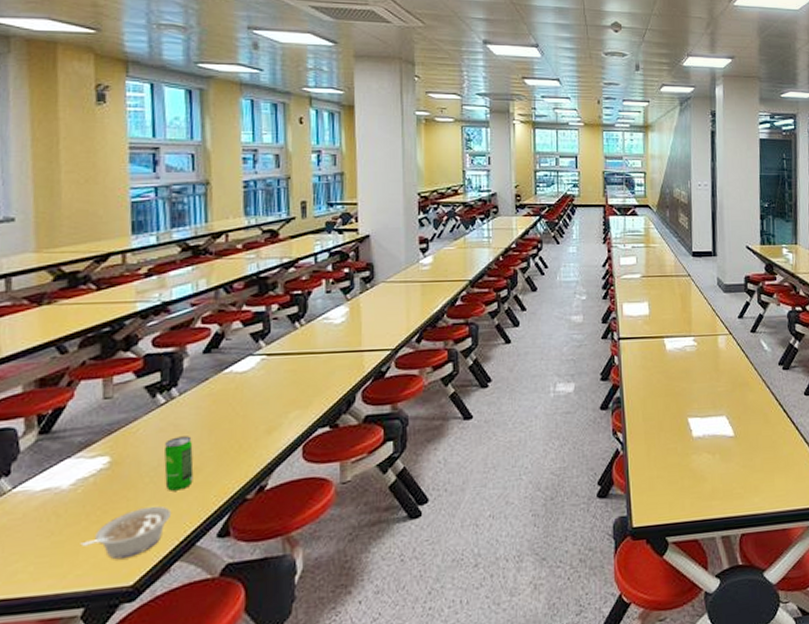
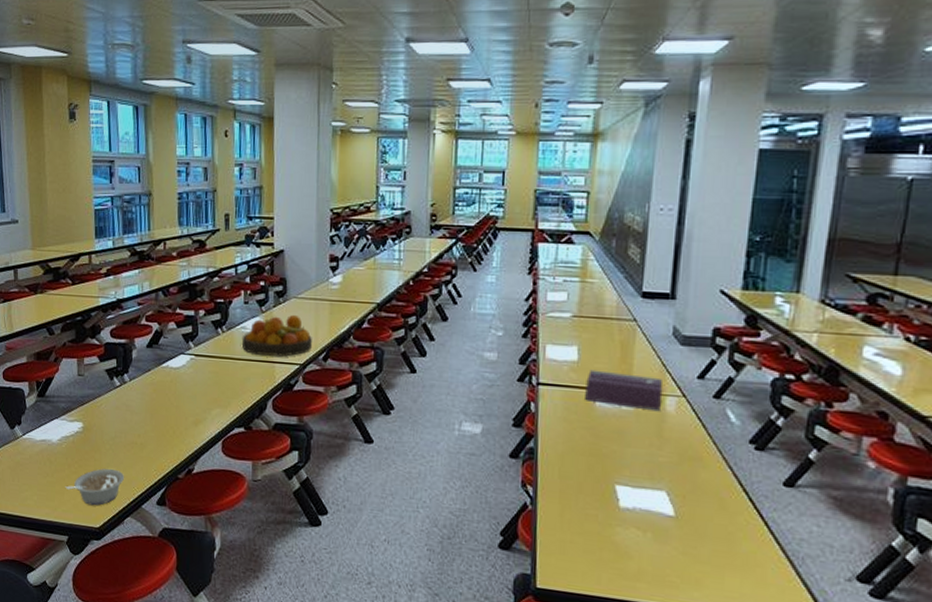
beverage can: present [164,436,194,491] -> none [119,415,140,460]
fruit bowl: none [324,299,404,346] -> present [241,314,312,357]
tissue box: none [657,320,716,350] -> present [585,369,664,412]

